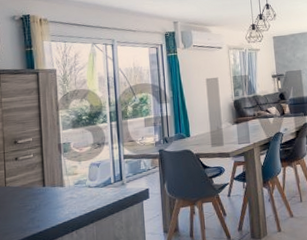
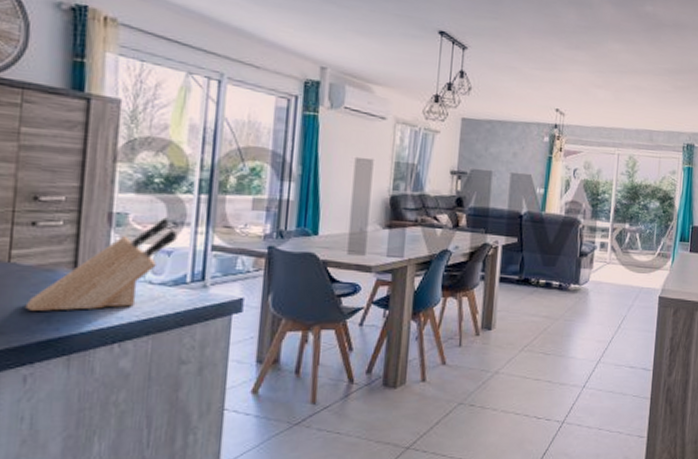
knife block: none [18,141,102,216] -> present [25,217,178,311]

